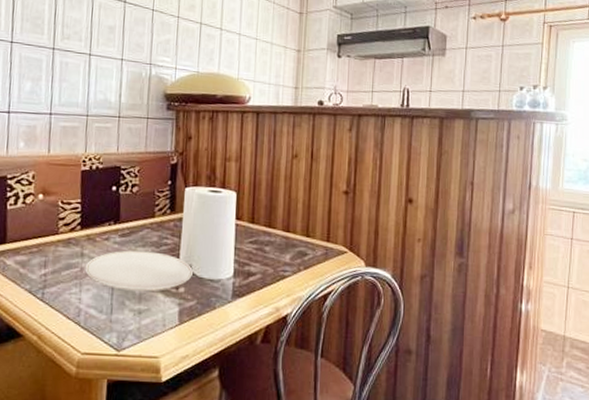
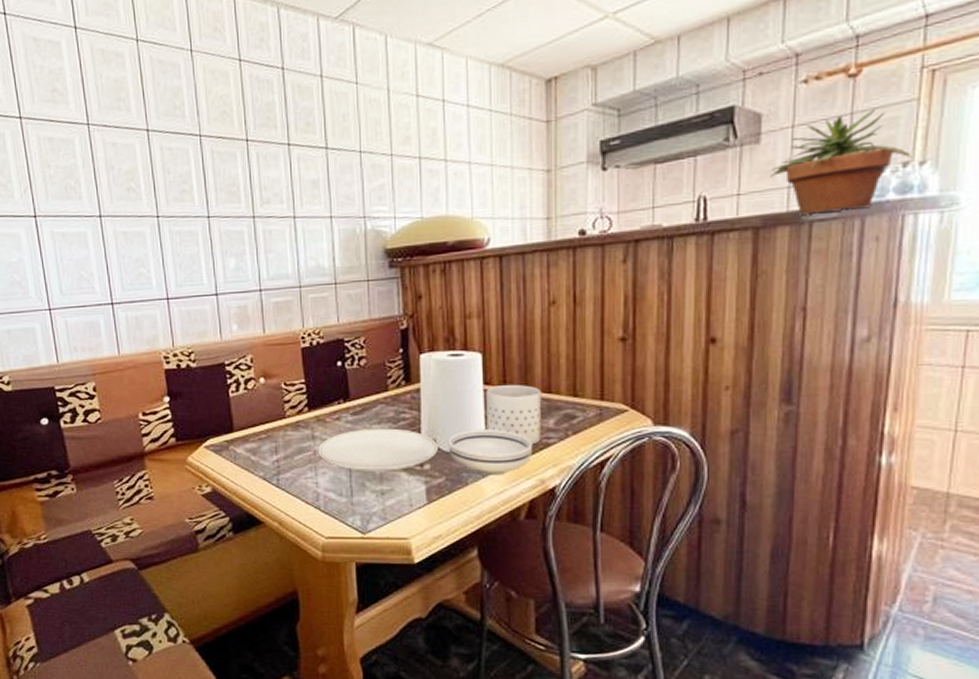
bowl: none [201,258,272,302] -> present [448,429,533,475]
mug: none [235,221,282,275] -> present [486,384,542,444]
potted plant: none [451,45,540,114] -> present [770,109,913,215]

